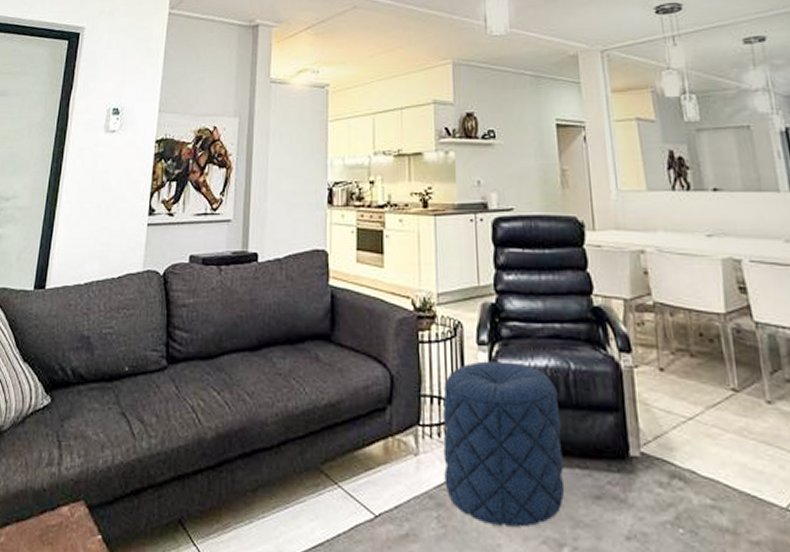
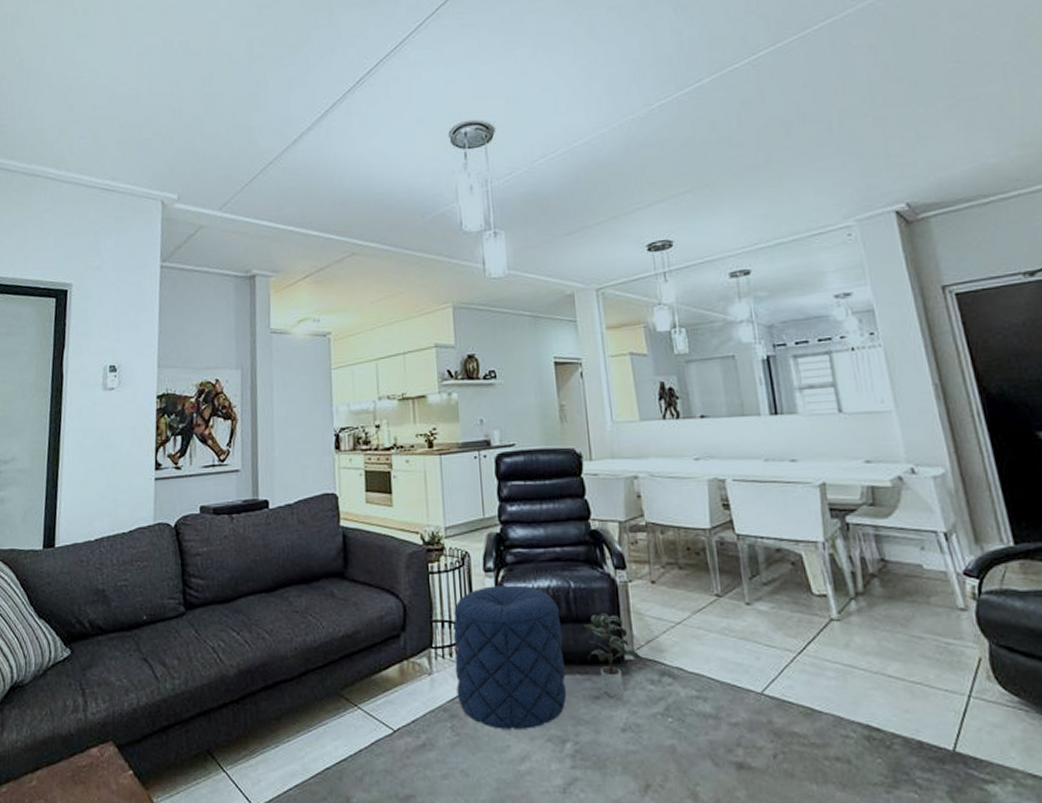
potted plant: none [584,399,648,498] -> present [583,612,641,696]

